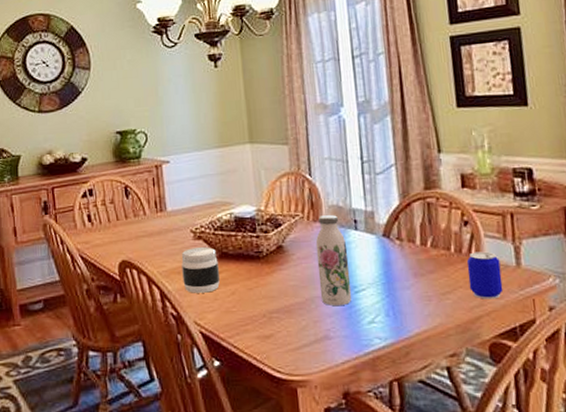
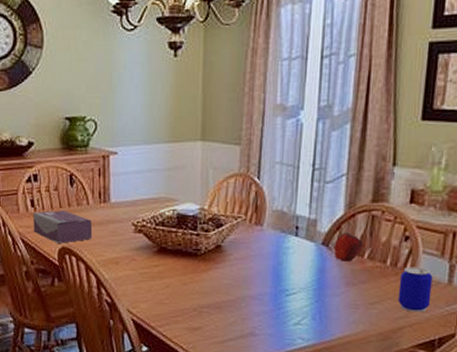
tissue box: none [91,222,152,257] -> present [33,209,93,243]
jar: present [181,247,220,293] -> none [120,240,156,284]
water bottle: present [315,215,352,307] -> none [251,220,285,307]
apple: none [395,222,425,252] -> present [333,232,364,262]

